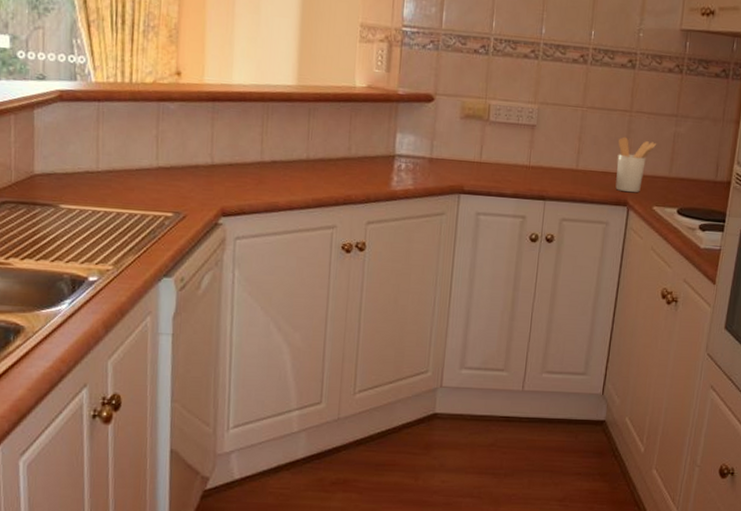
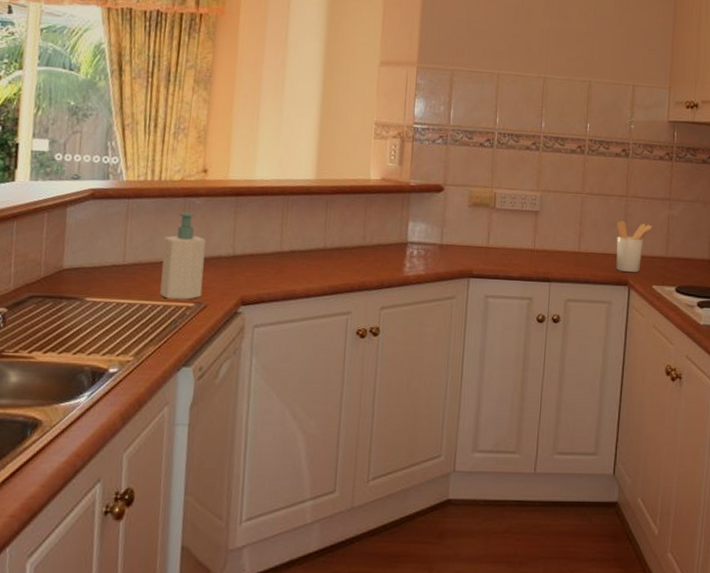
soap bottle: none [136,117,183,210] -> present [160,212,206,300]

